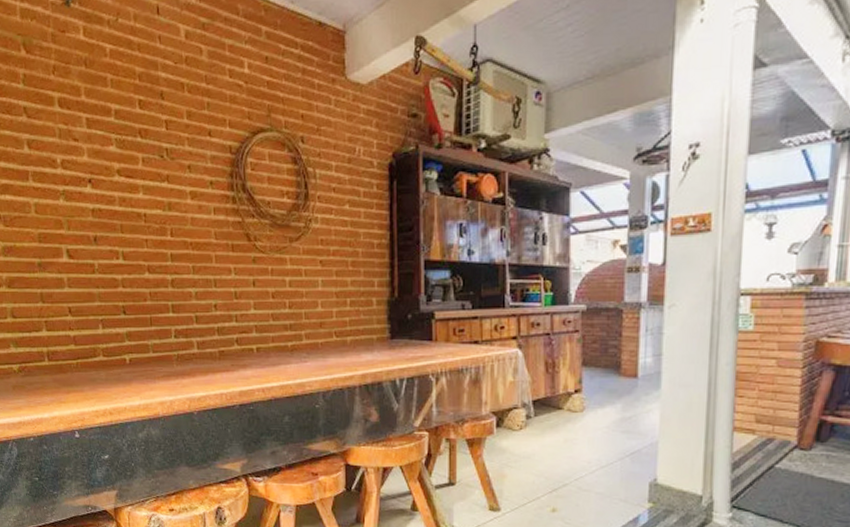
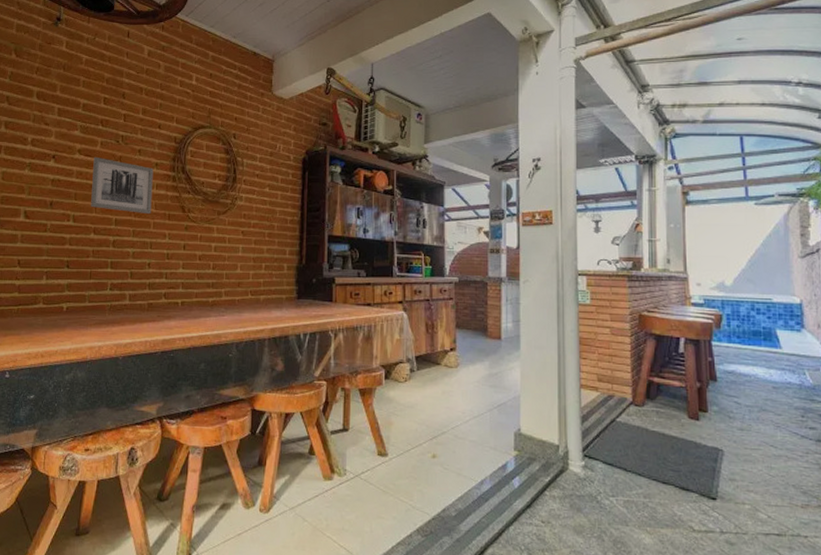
wall art: none [136,177,211,245] -> present [91,156,154,214]

